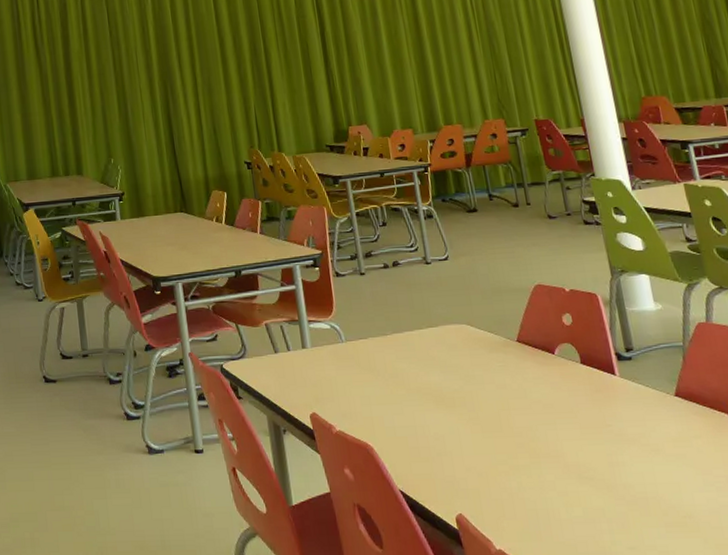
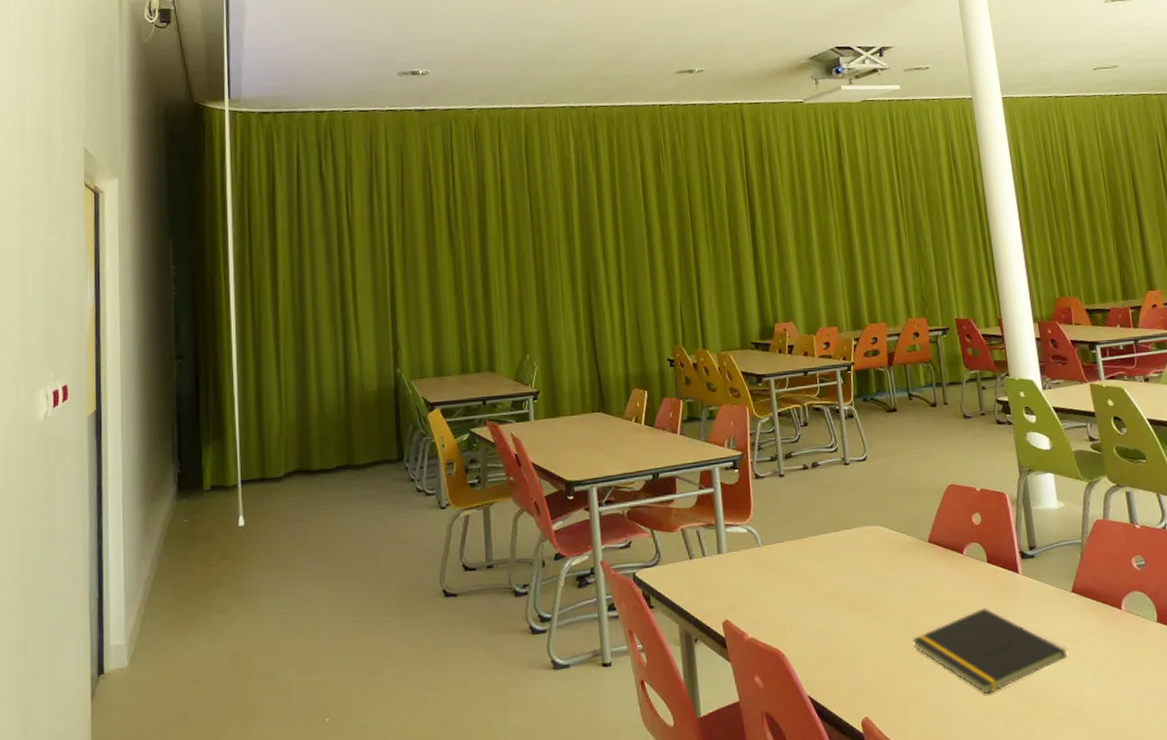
notepad: none [504,409,673,496] -> present [912,608,1067,694]

